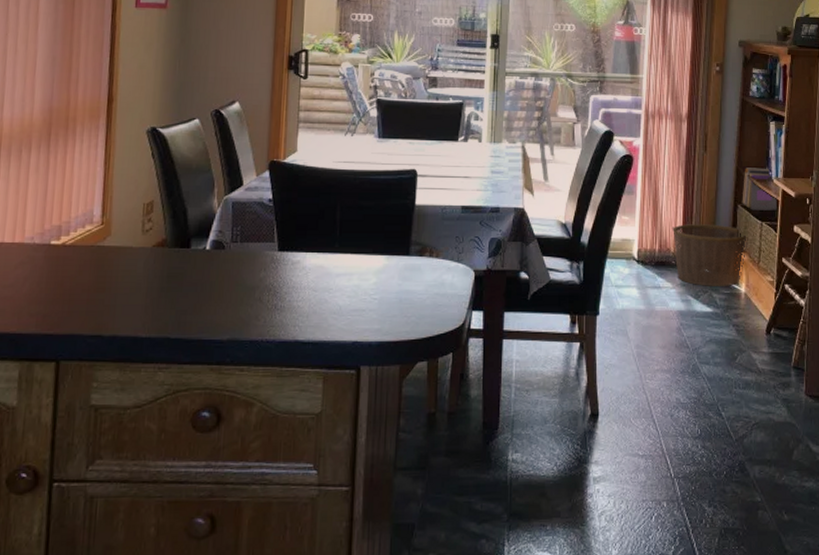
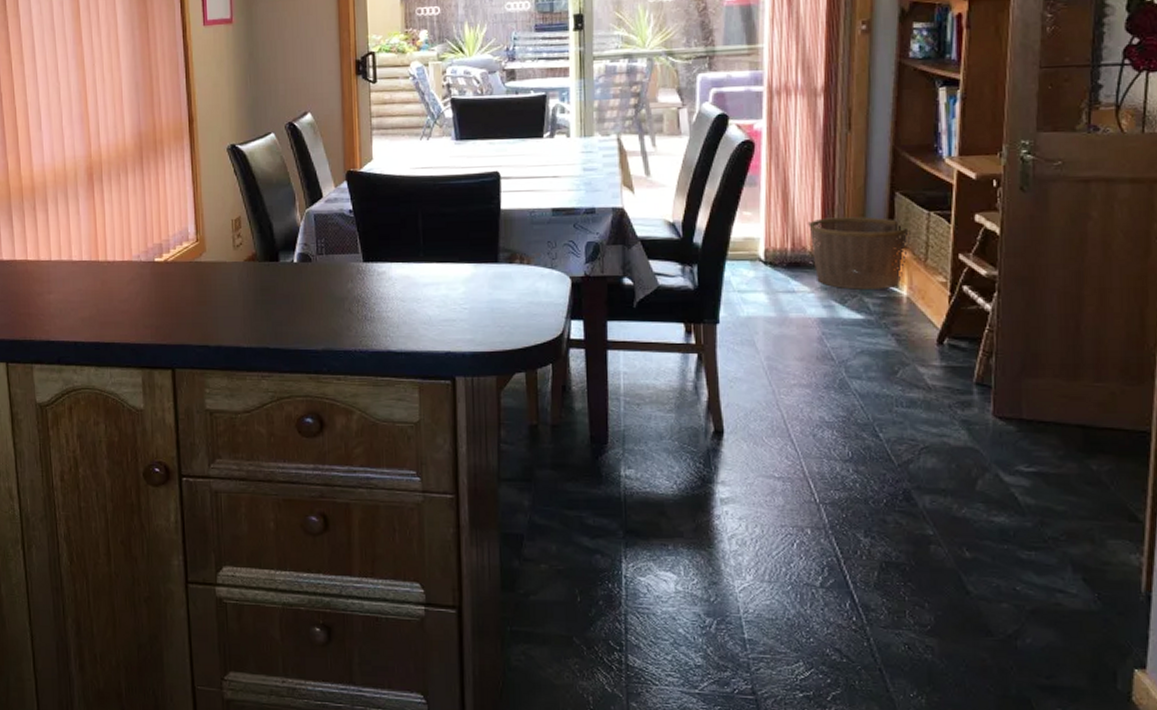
books: present [742,167,778,211] -> none [901,145,951,198]

